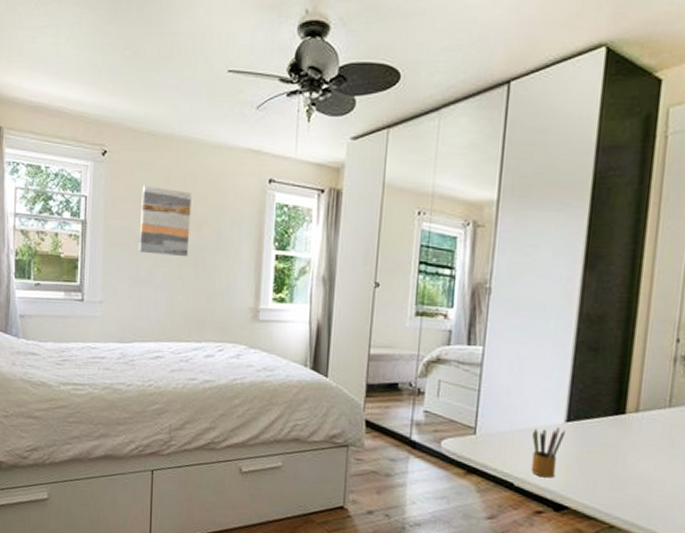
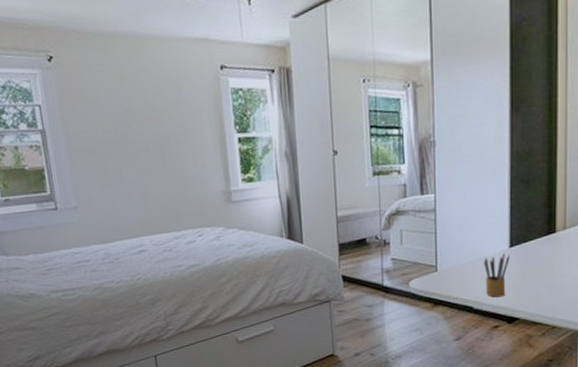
wall art: present [138,185,192,257] -> none [96,86,154,154]

